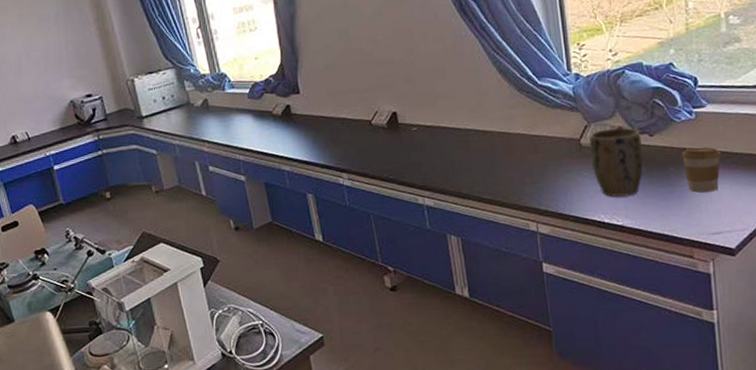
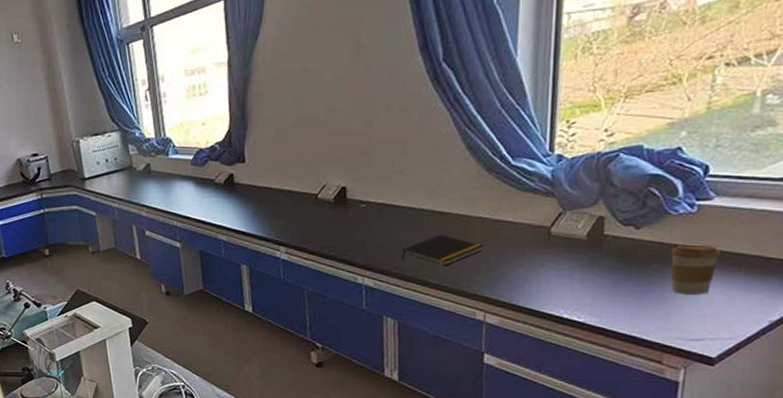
notepad: none [454,152,527,181] -> present [401,235,485,265]
plant pot: present [589,127,643,197] -> none [559,217,625,292]

